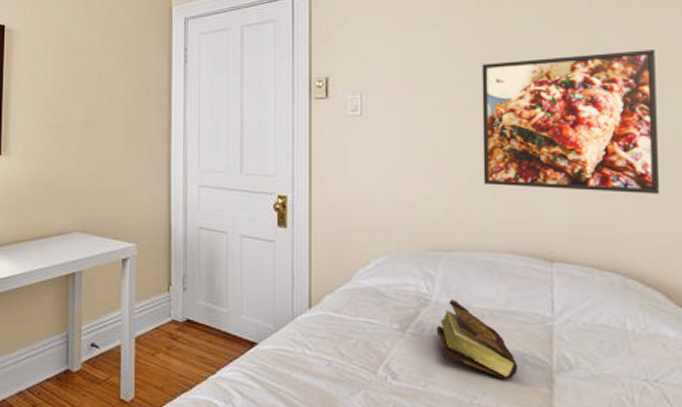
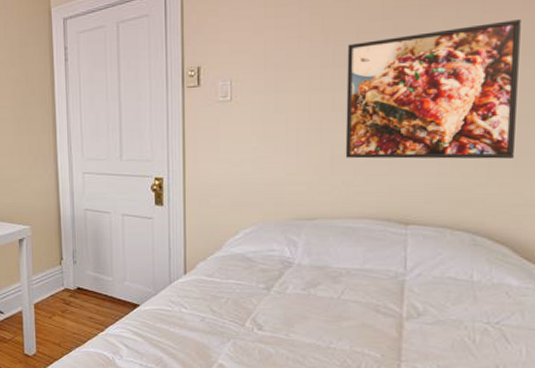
book: present [436,299,519,380] -> none [298,261,372,327]

